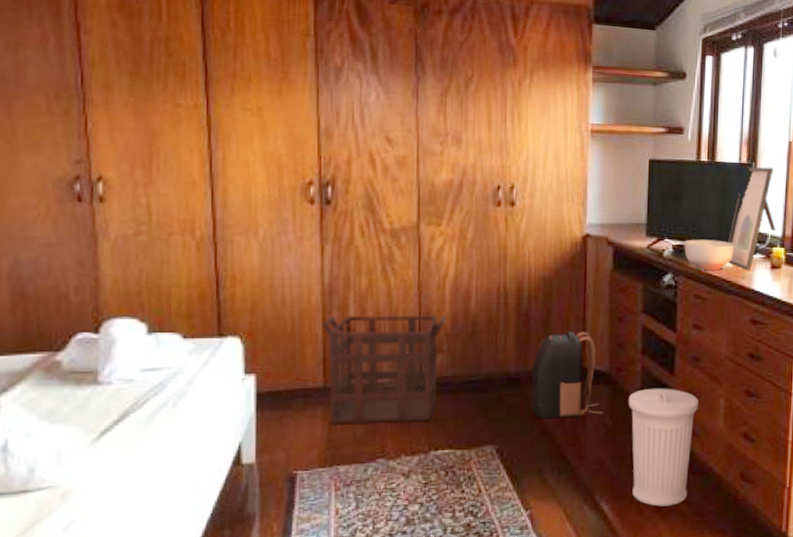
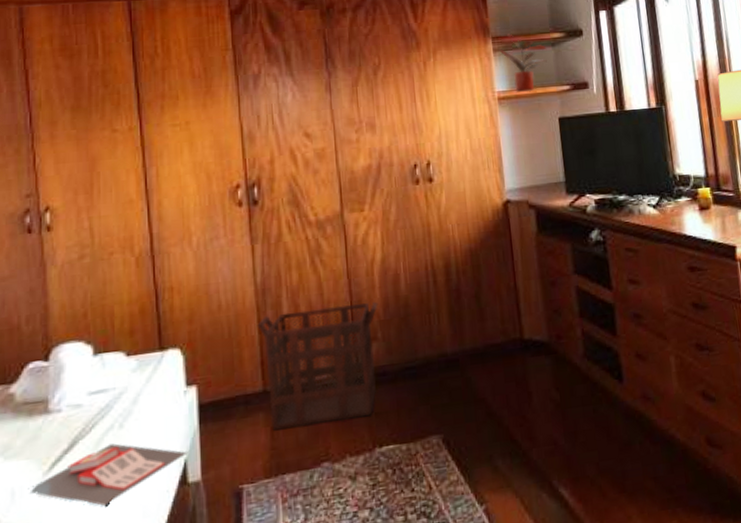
book: none [75,420,243,476] -> present [28,443,188,506]
backpack: present [531,331,603,419] -> none [469,300,548,400]
potted plant: none [598,65,647,129] -> present [499,34,547,93]
trash bin: present [628,388,698,507] -> none [572,351,652,487]
bowl: present [684,239,735,271] -> none [606,188,659,222]
picture frame: present [728,166,776,271] -> none [650,107,698,217]

